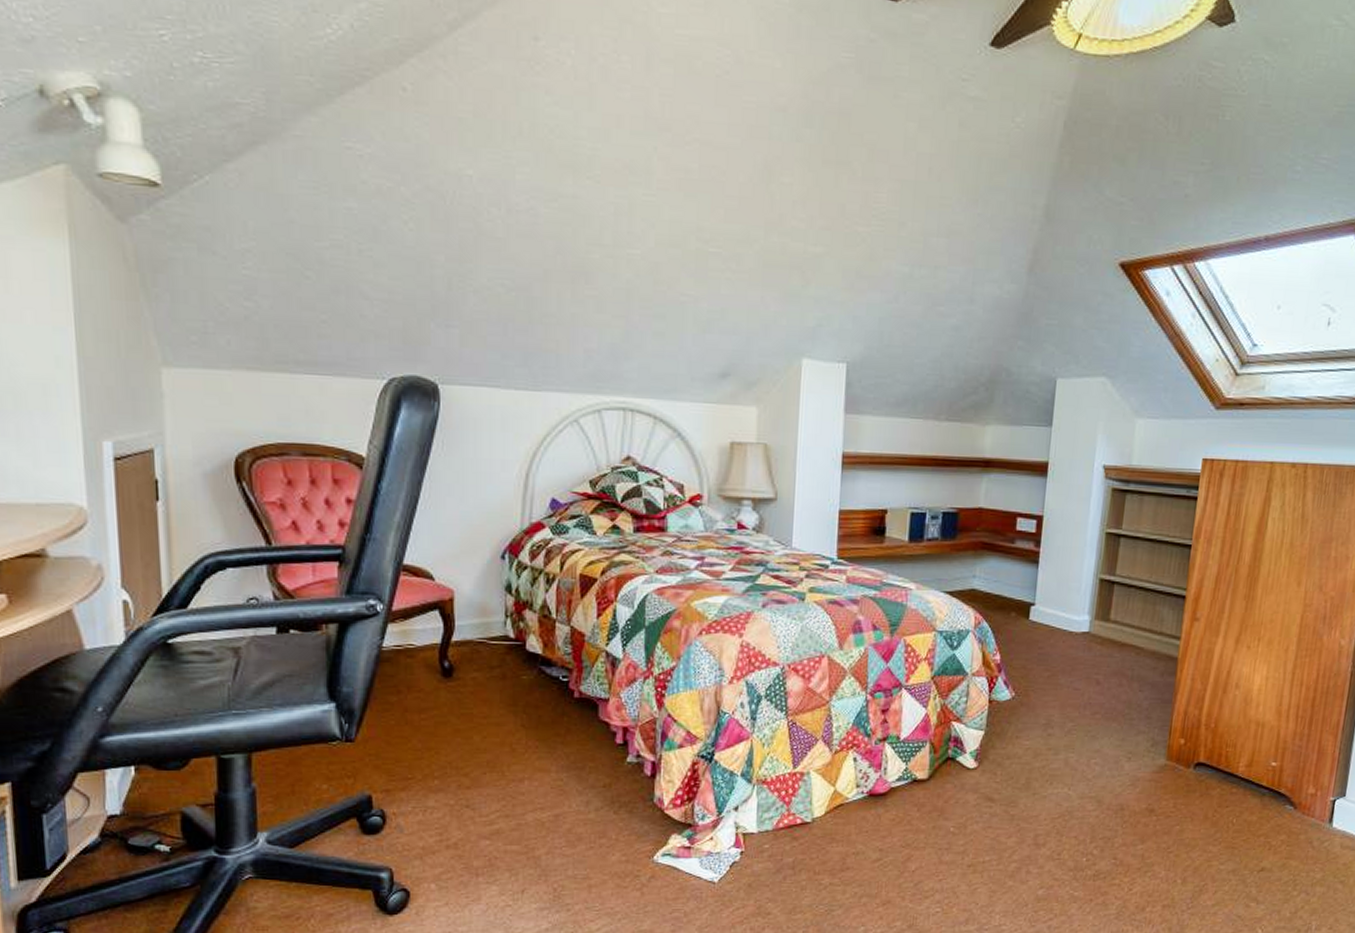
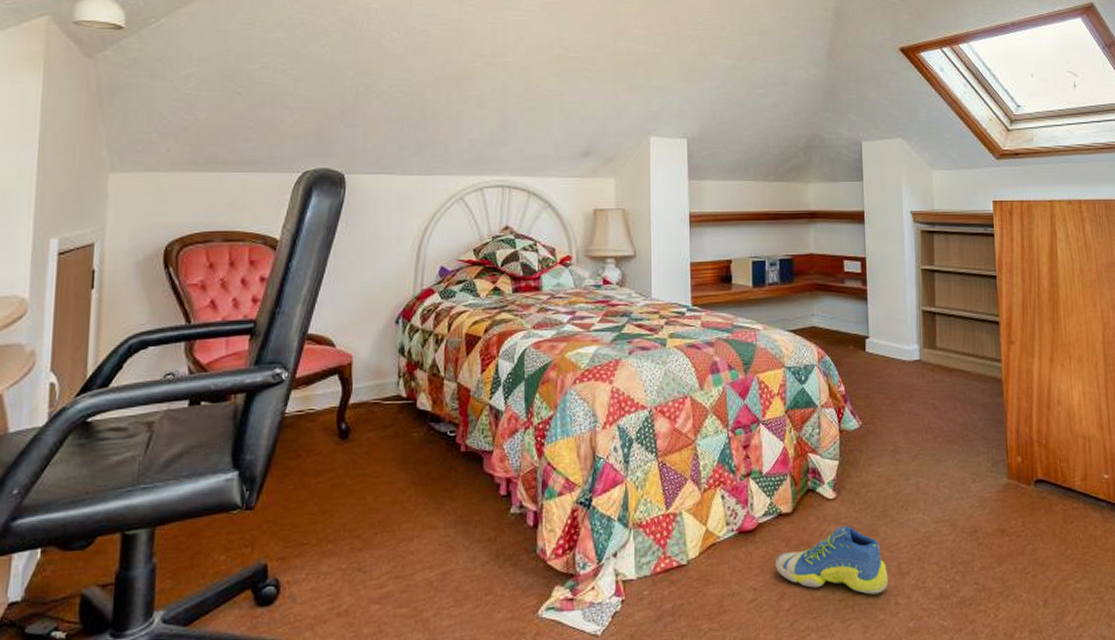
sneaker: none [904,795,1023,862] -> present [774,525,889,595]

